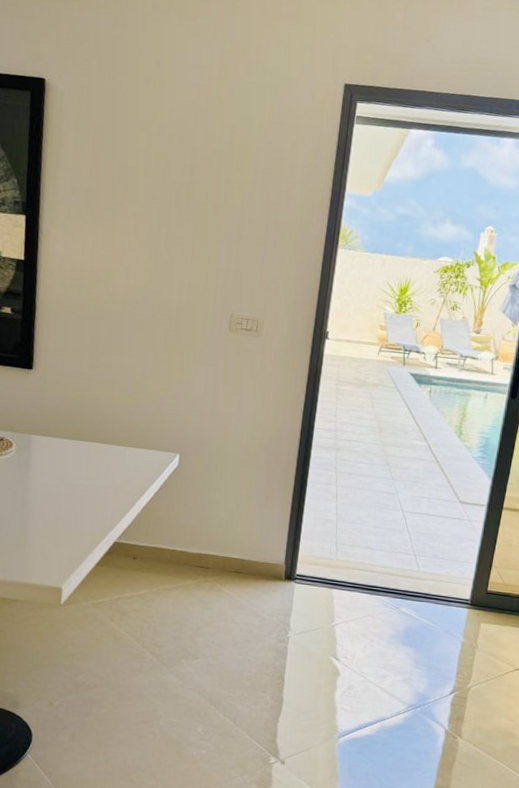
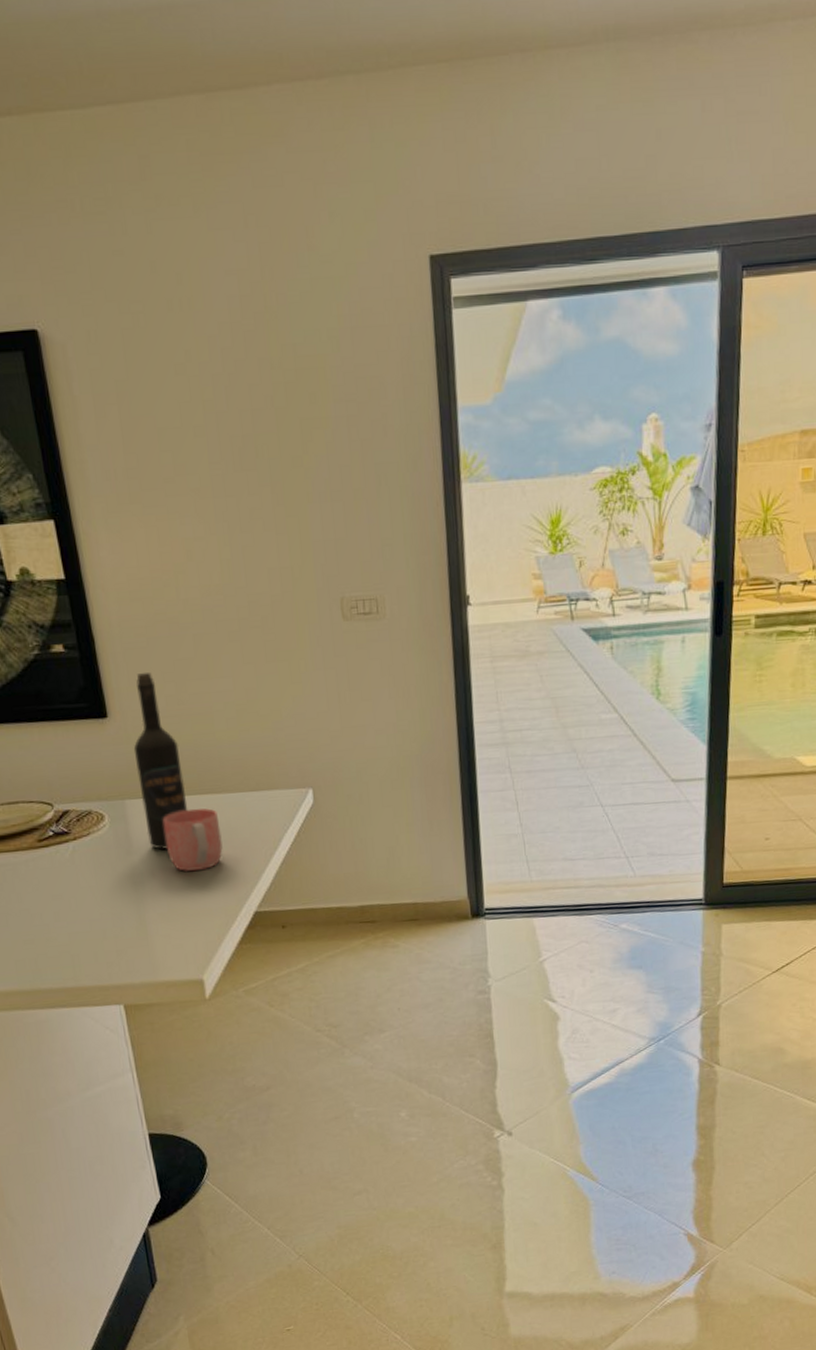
wine bottle: none [43,340,83,479] -> present [133,671,188,850]
mug: none [56,451,102,501] -> present [163,808,223,871]

